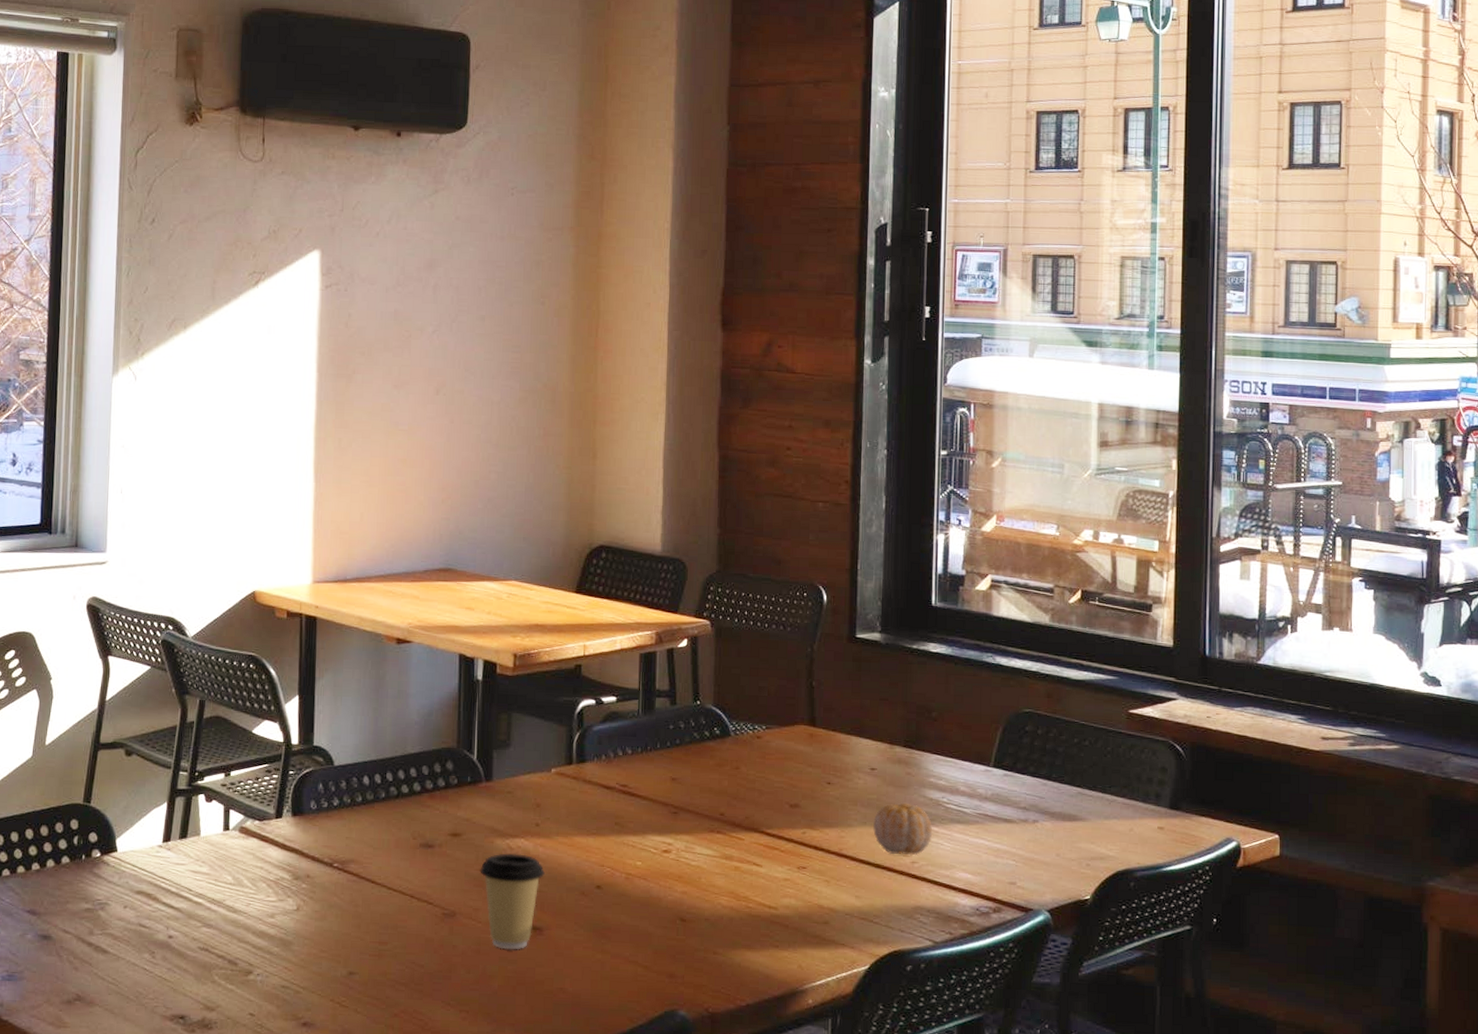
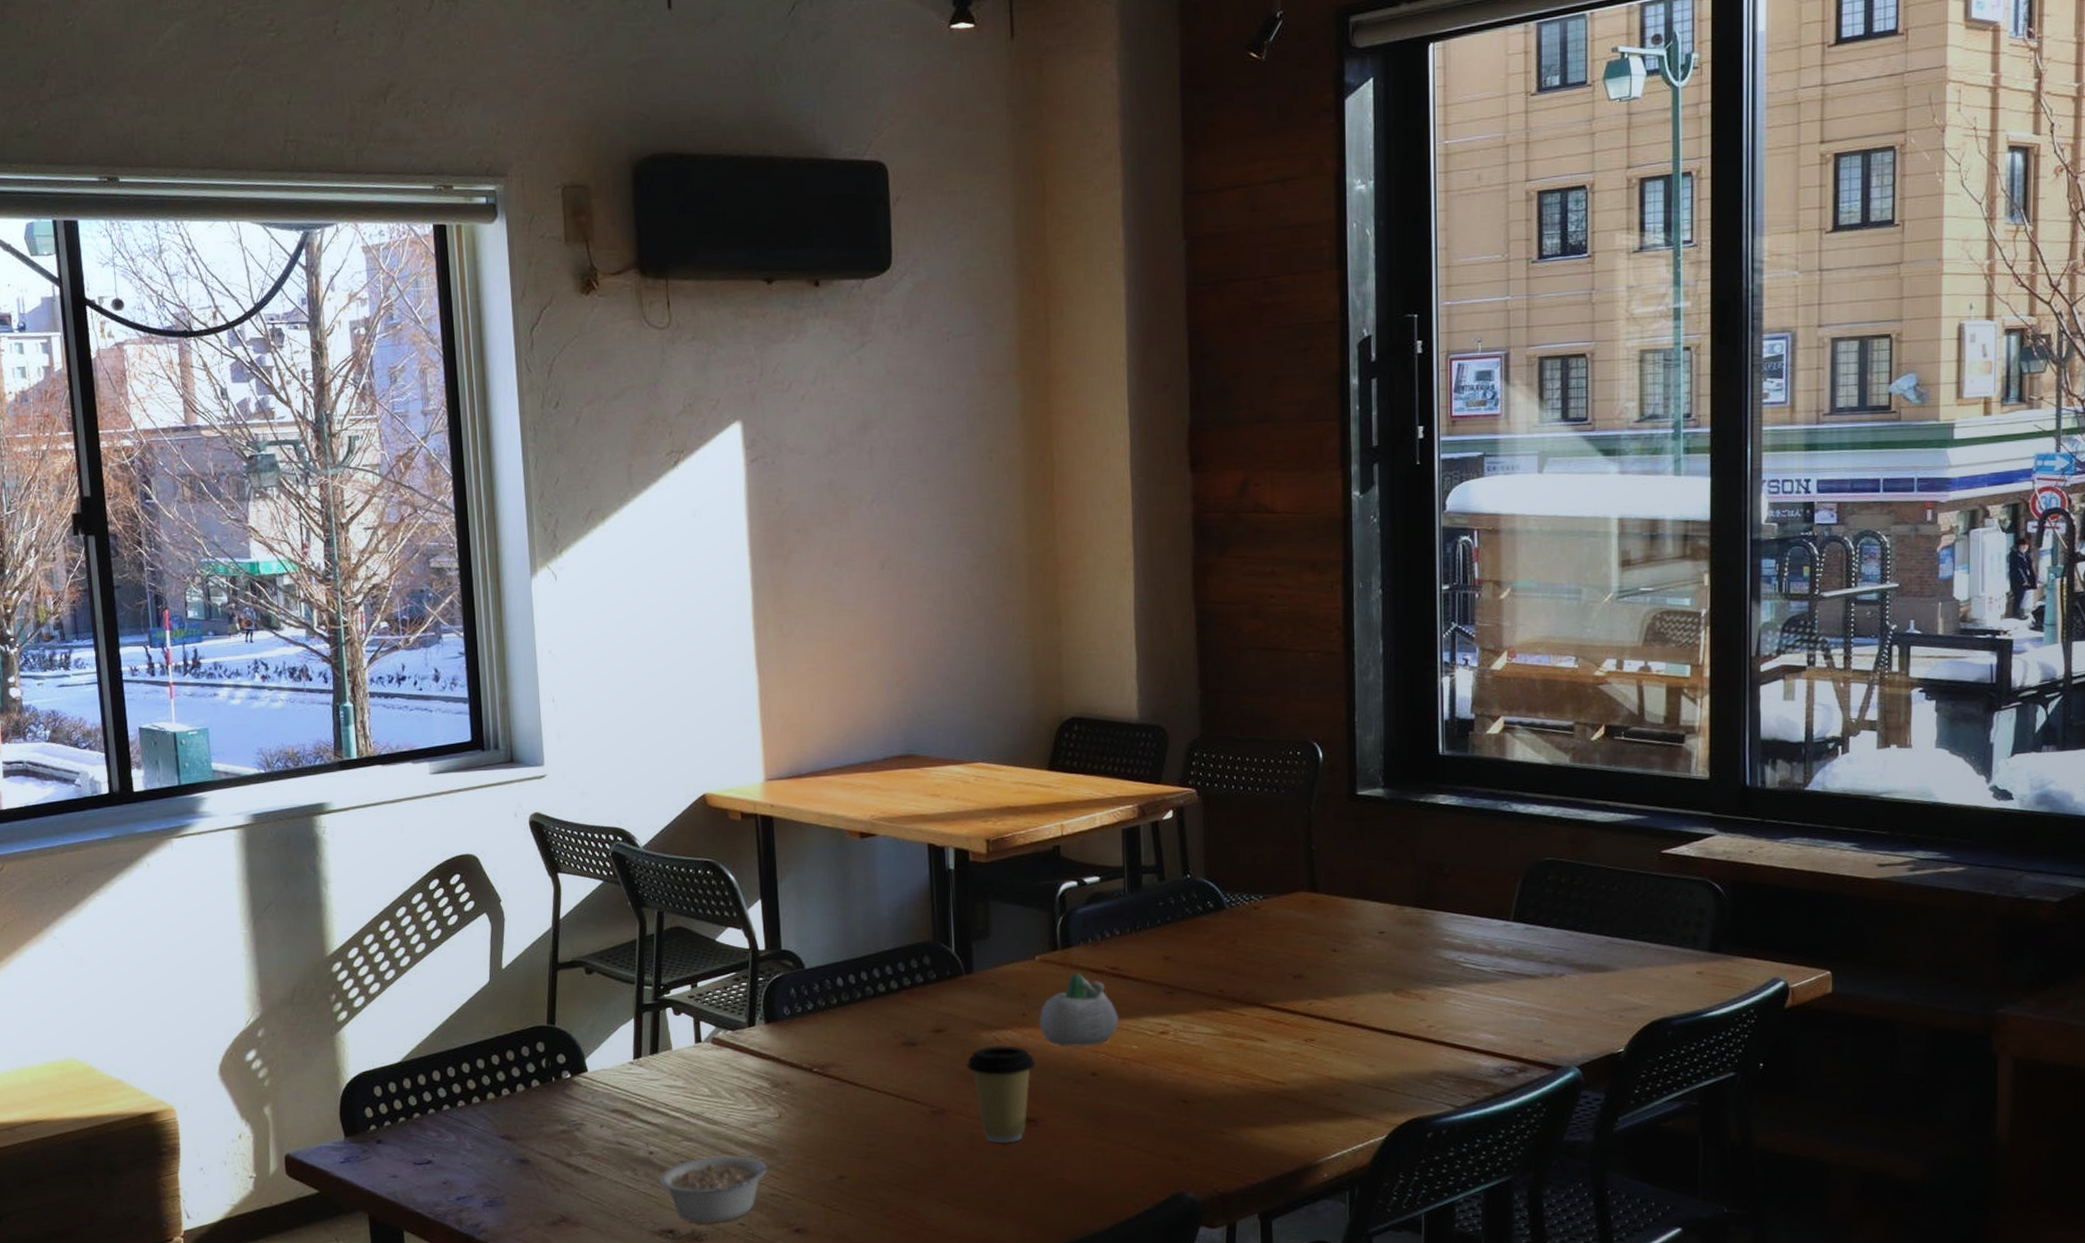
legume: none [174,944,303,1012] -> present [658,1155,789,1224]
succulent planter: none [551,788,626,861] -> present [1039,973,1119,1048]
fruit: present [872,802,933,856] -> none [1383,965,1450,1020]

